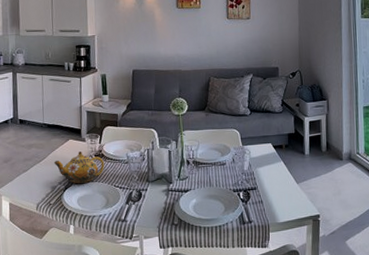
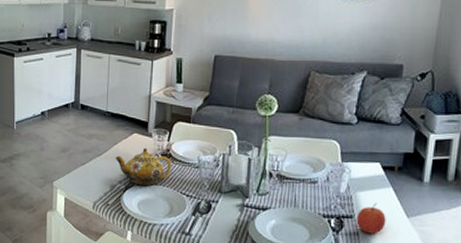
apple: none [259,174,282,200] -> present [356,202,386,234]

